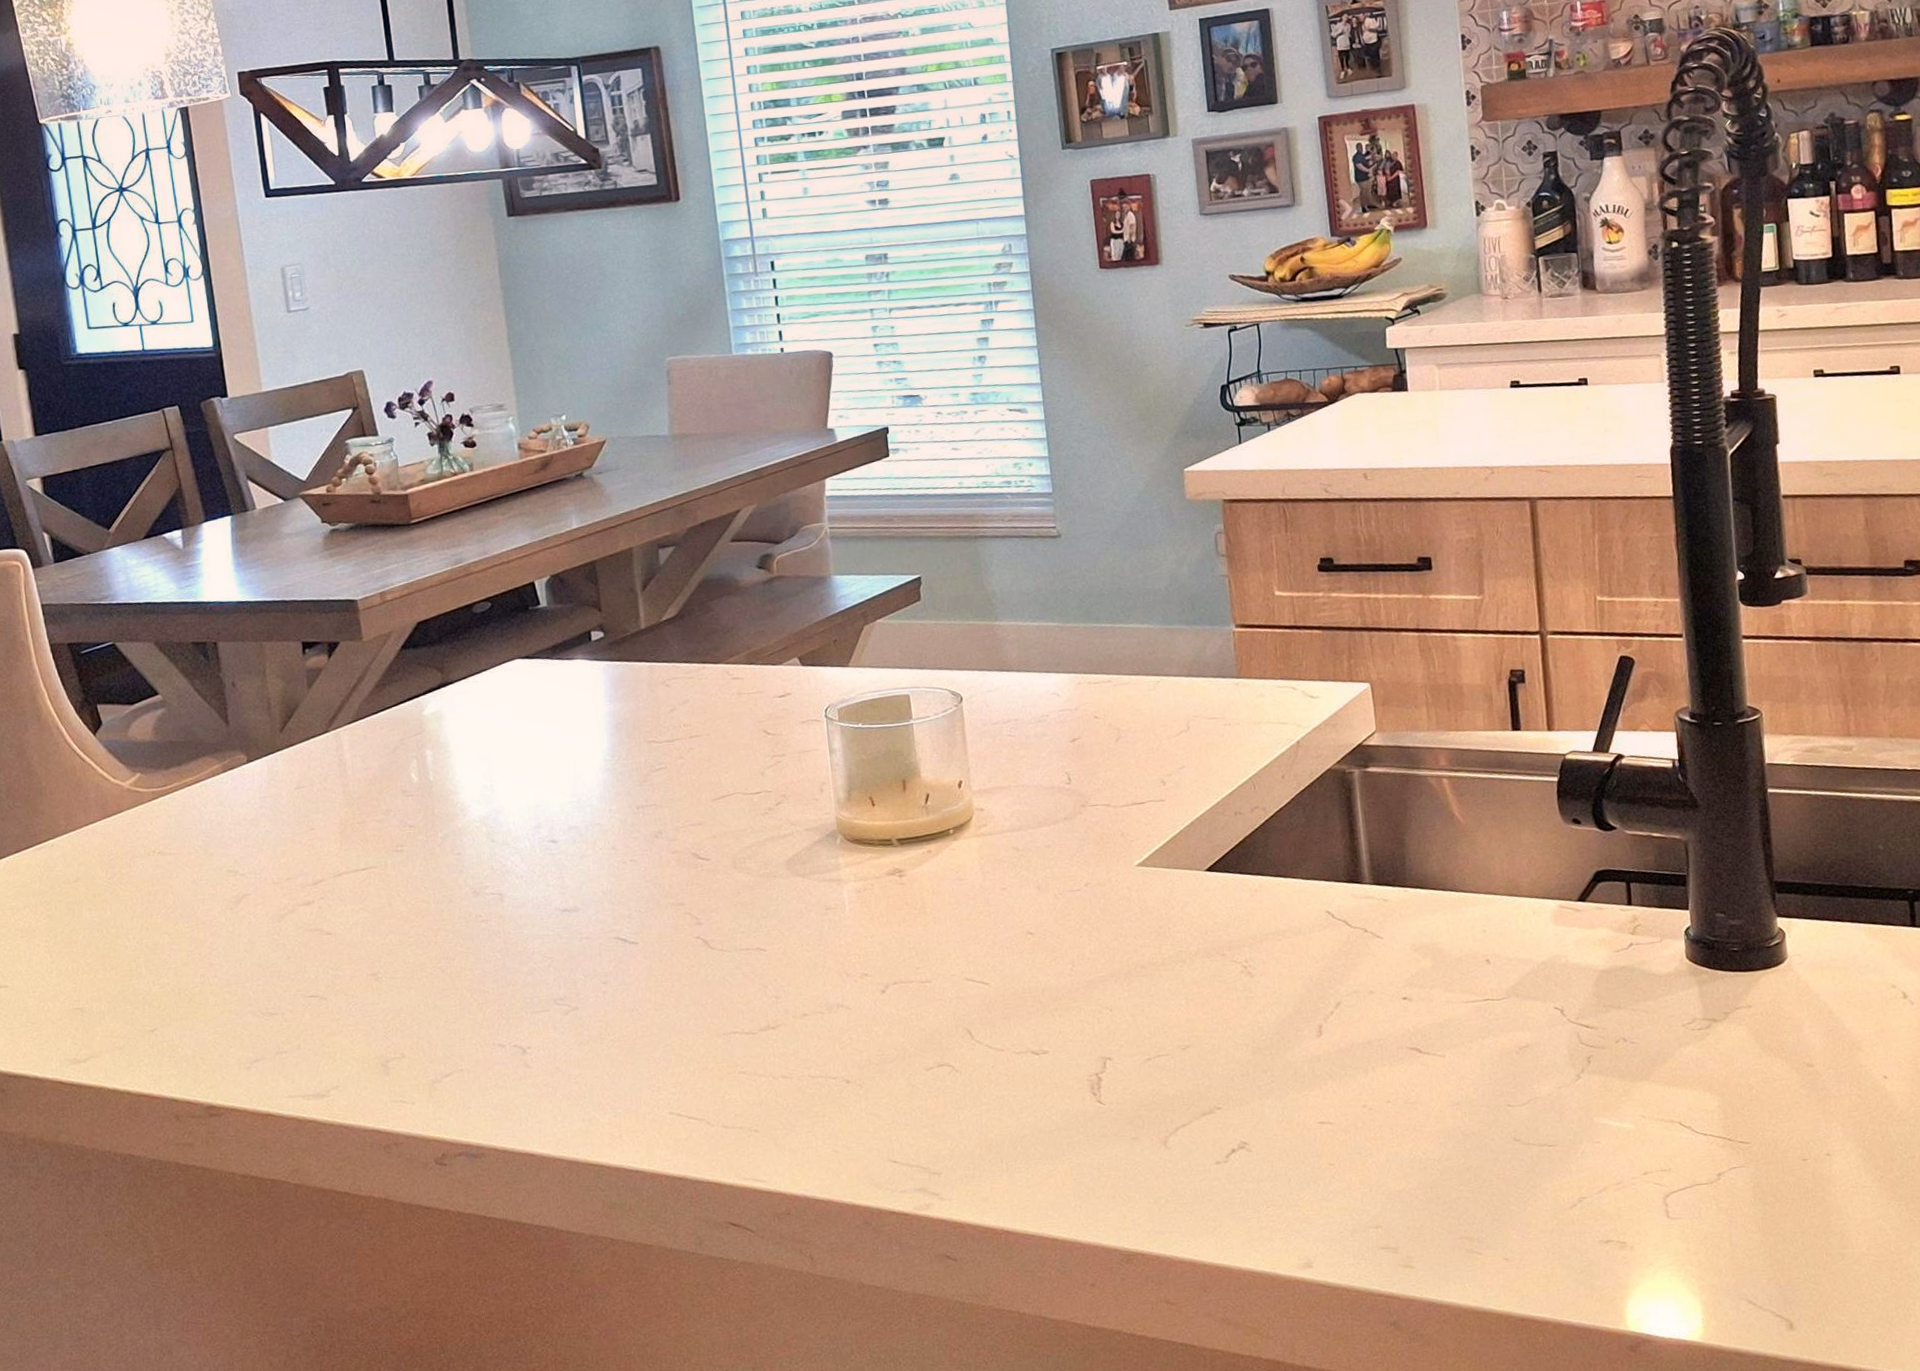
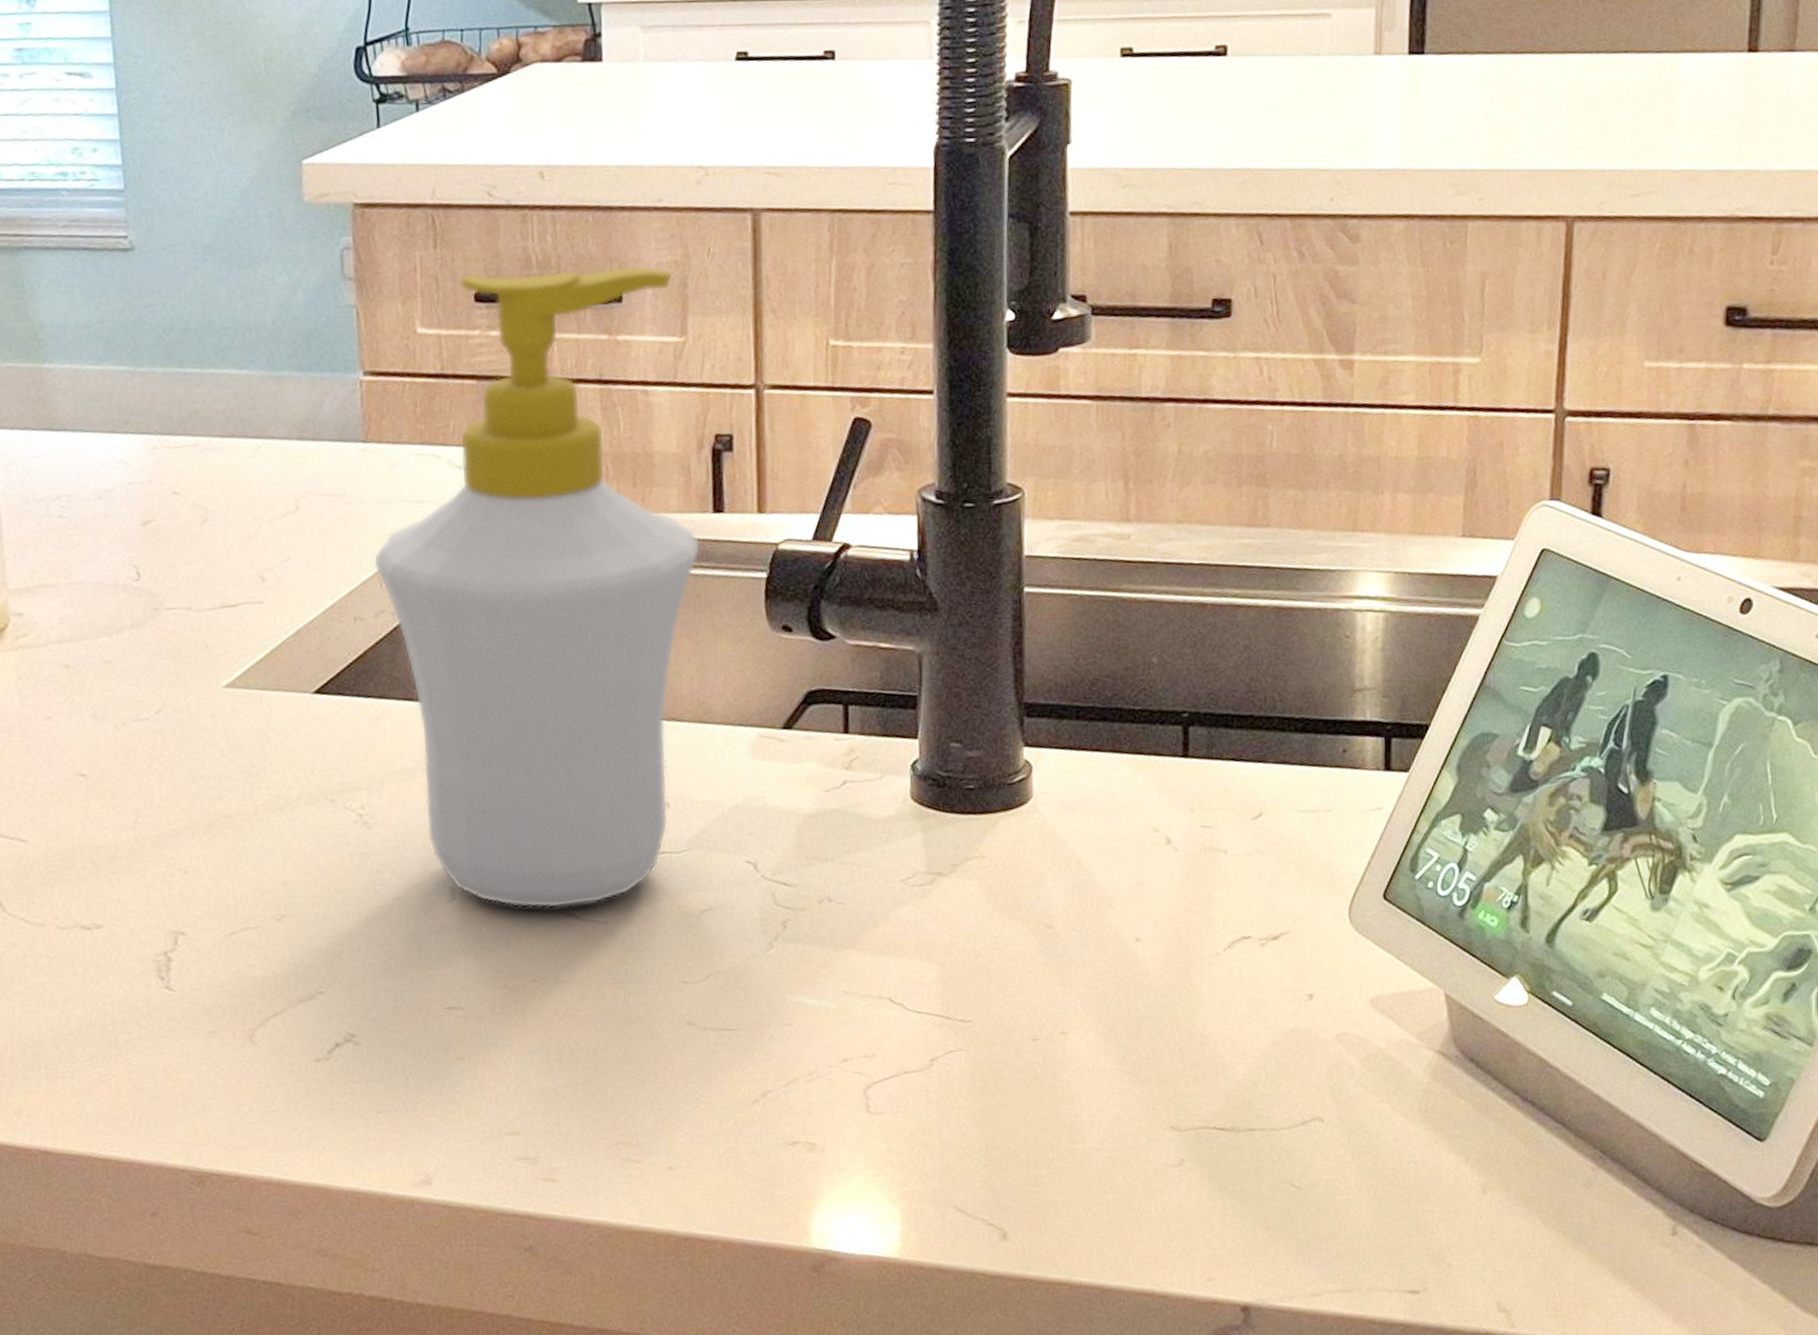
soap bottle: none [1247,542,1504,1044] -> present [373,265,701,909]

